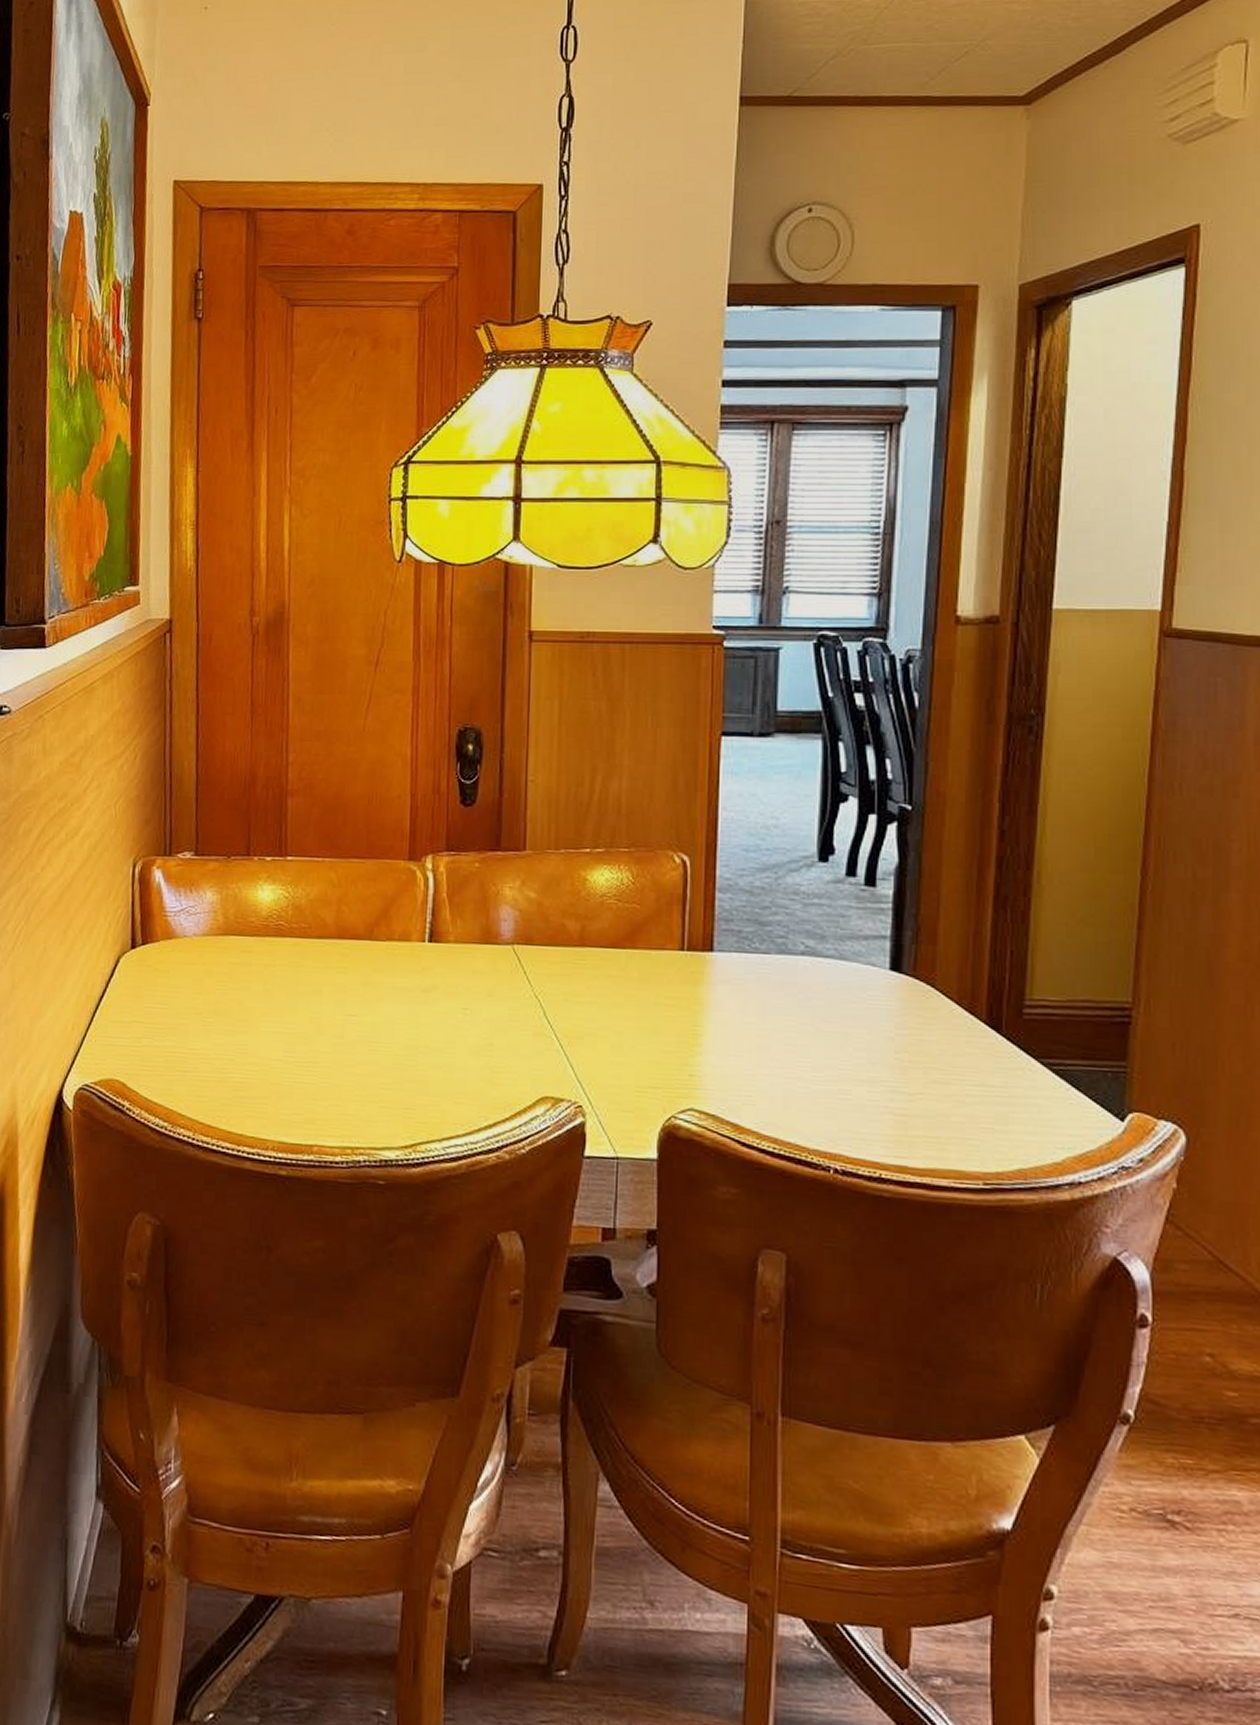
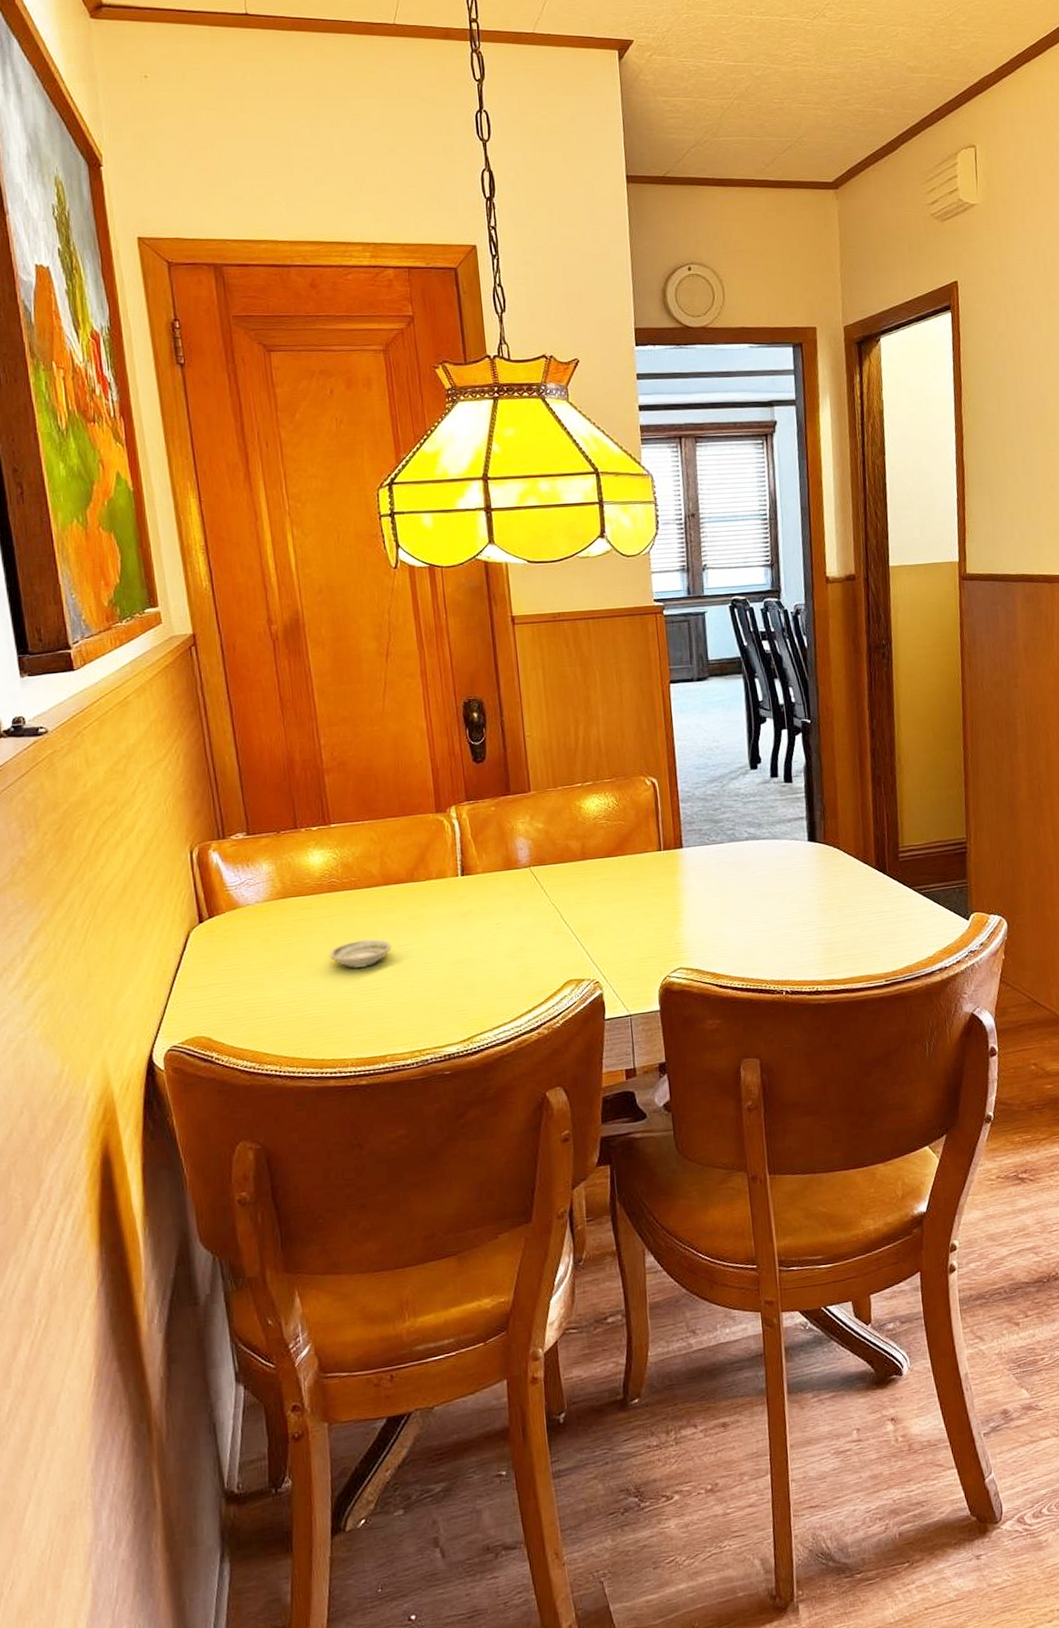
saucer: none [264,1000,337,1035] -> present [329,939,392,969]

